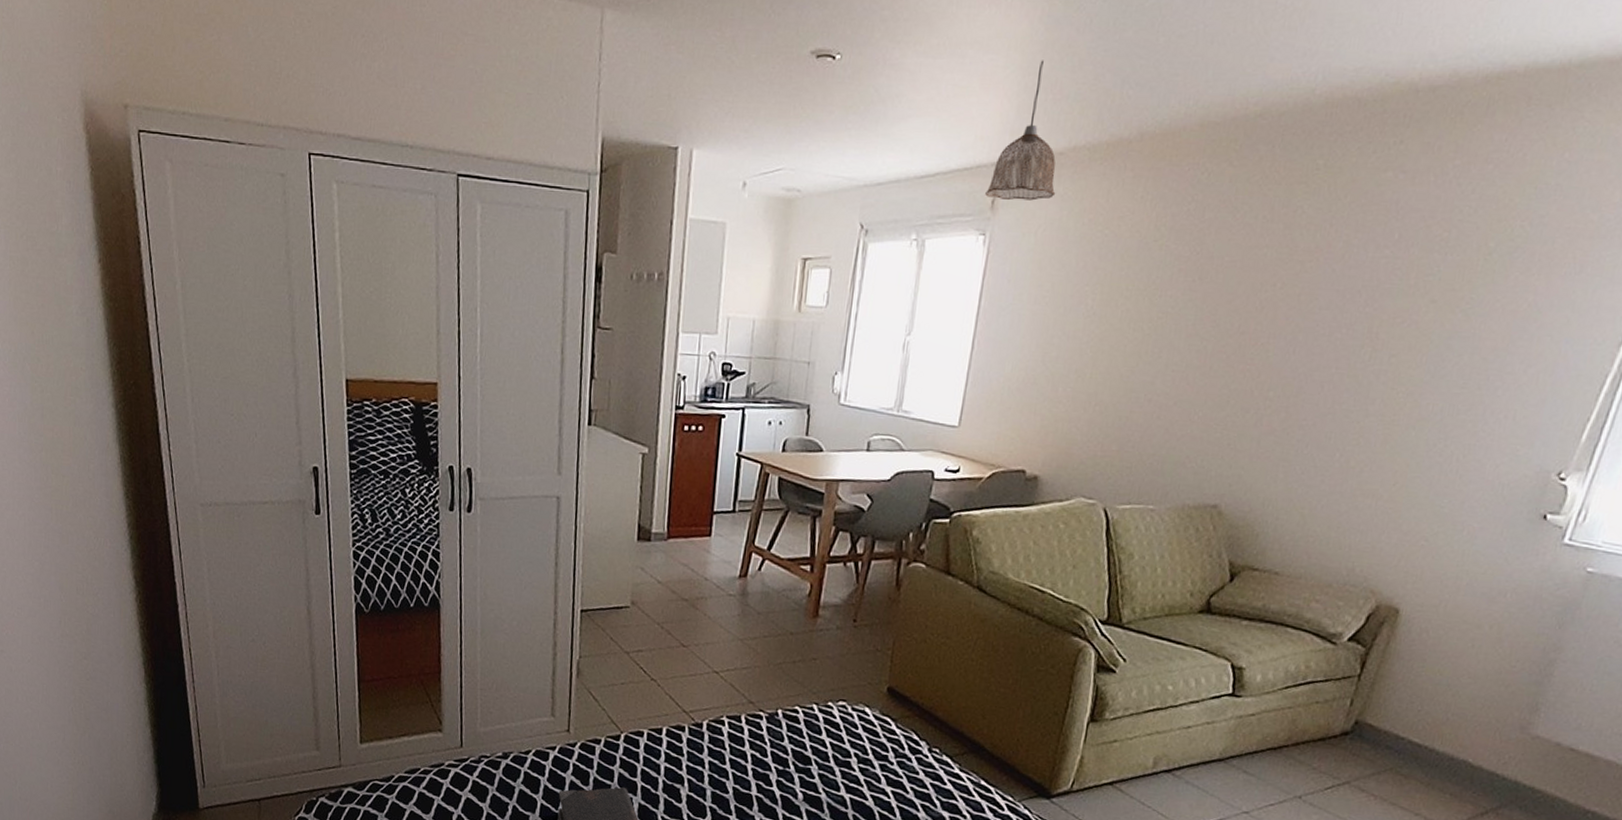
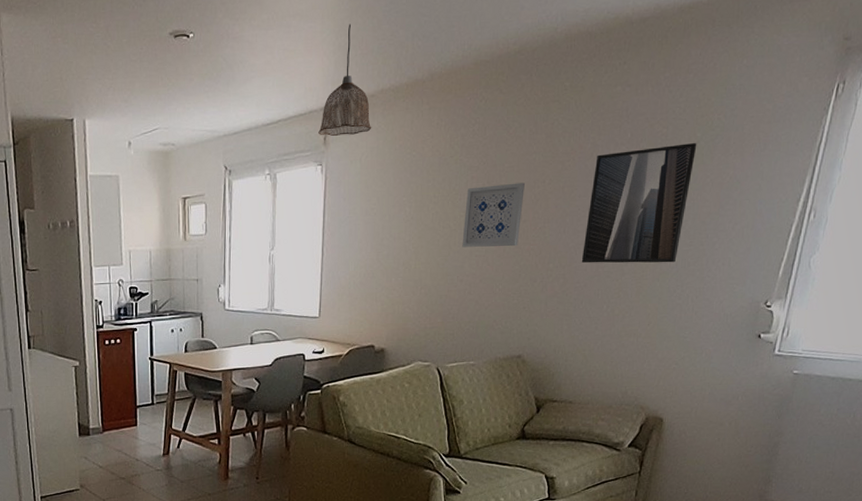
wall art: none [1155,282,1249,365] -> present [462,182,525,247]
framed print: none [1312,254,1488,408] -> present [581,143,697,263]

